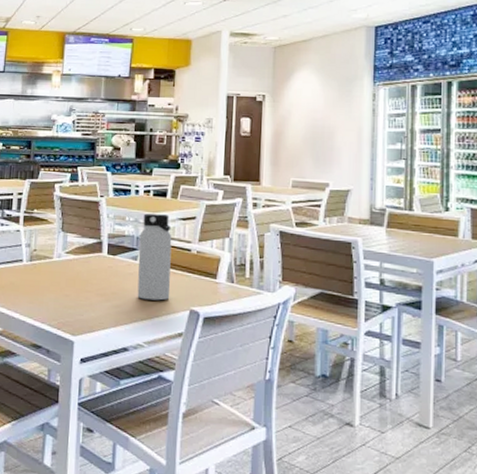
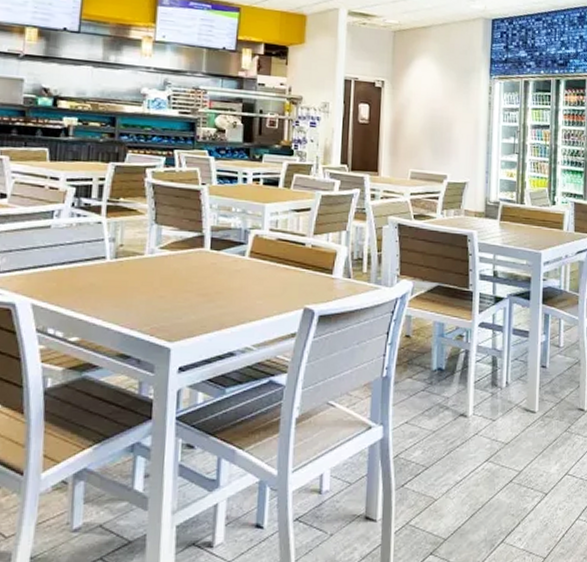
water bottle: present [137,213,172,301] -> none [245,204,285,299]

